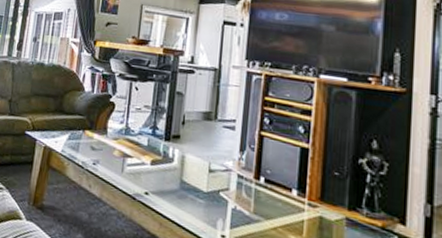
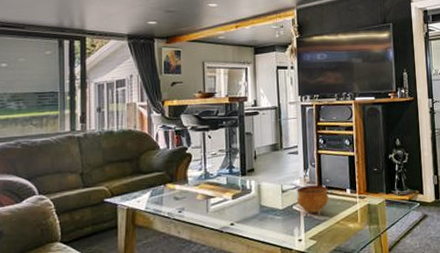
bowl: none [226,170,268,209] -> present [297,184,329,213]

